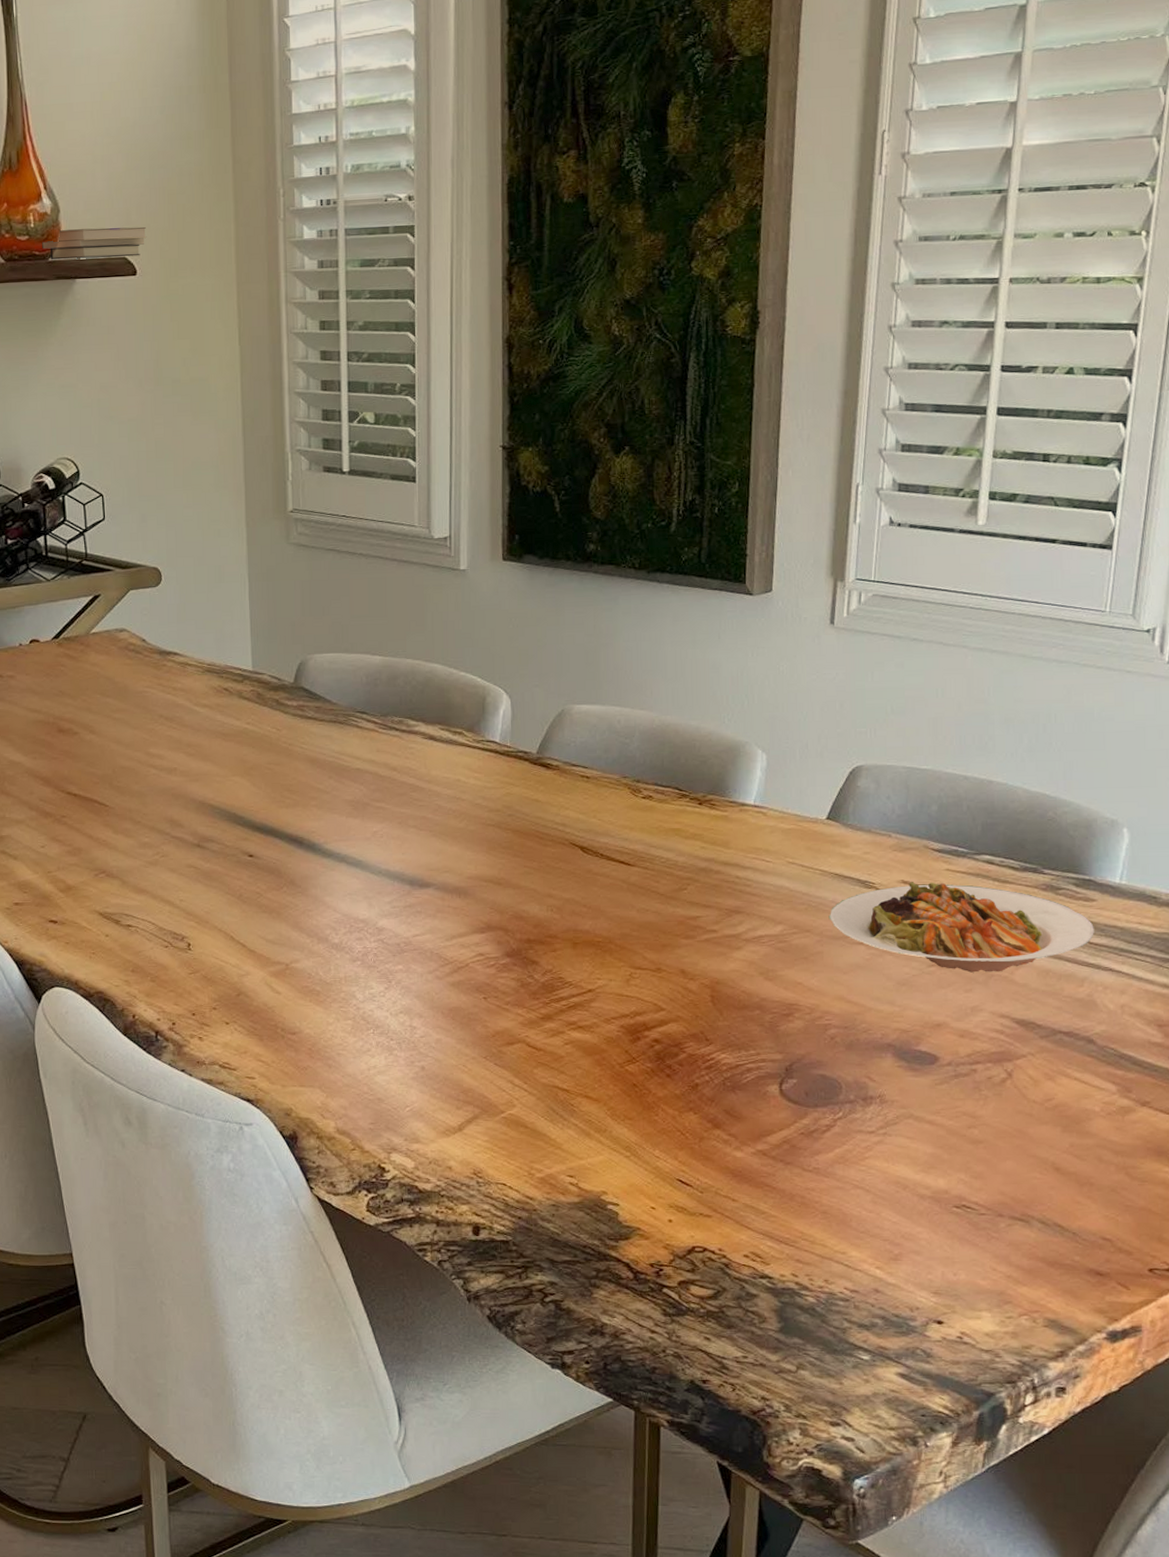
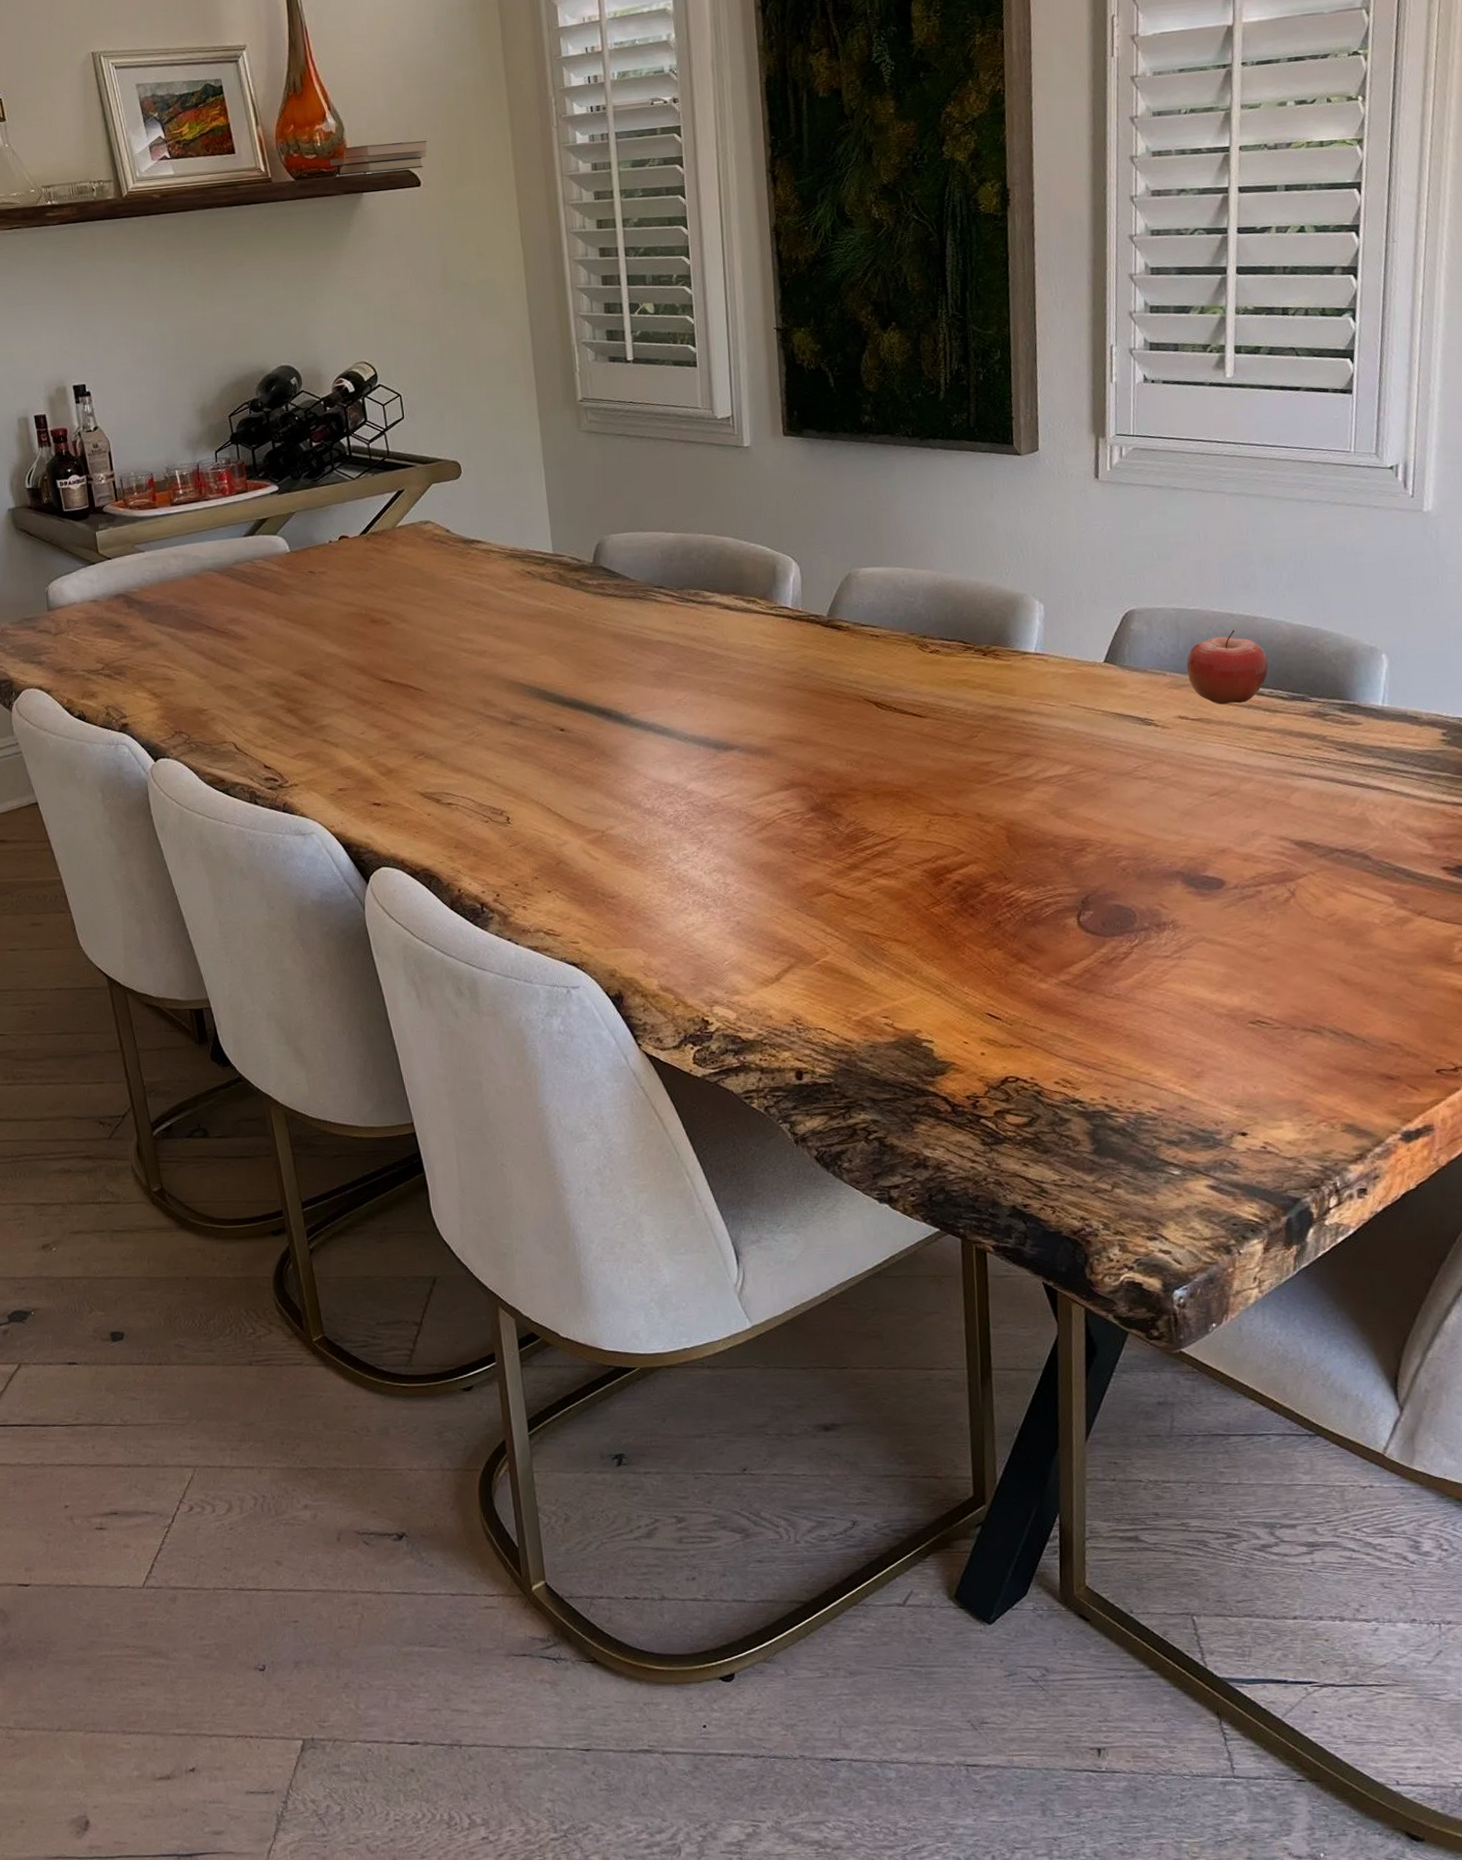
salad: present [828,882,1094,973] -> none [1112,715,1362,799]
fruit: none [913,792,1001,871] -> present [1186,629,1269,704]

